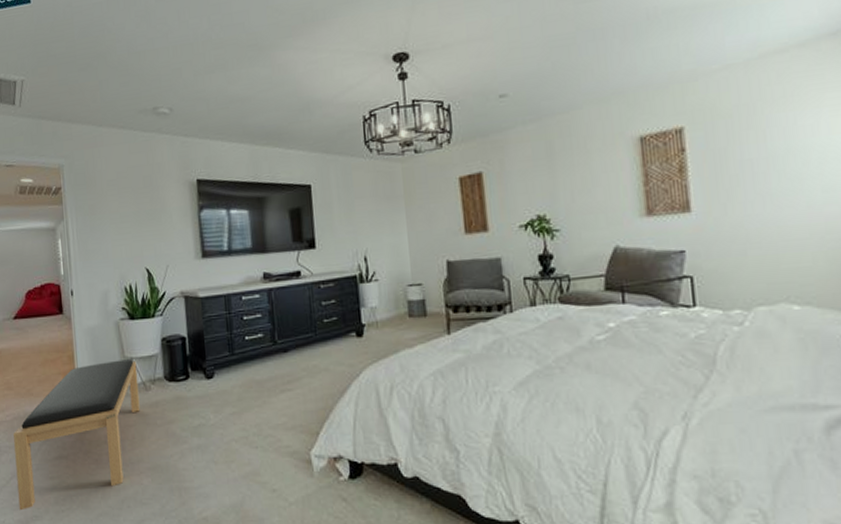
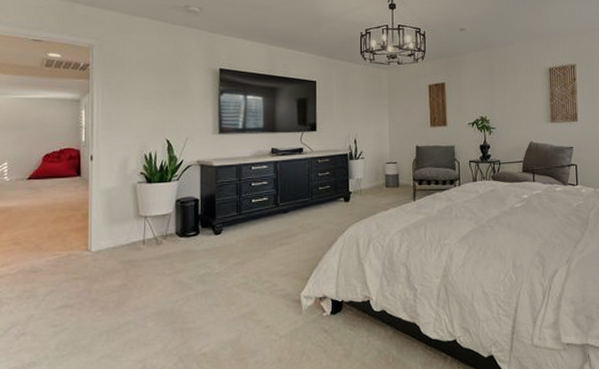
bench: present [13,359,140,511] -> none [16,218,150,358]

